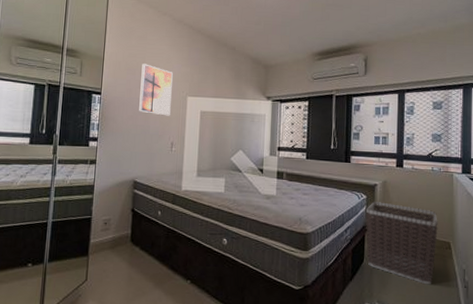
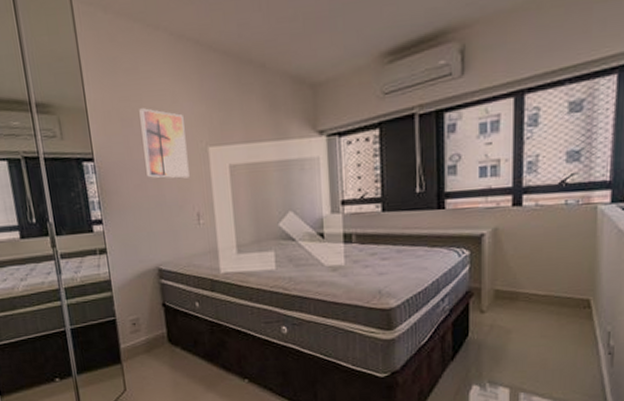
clothes hamper: present [365,201,438,285] -> none [469,256,573,356]

